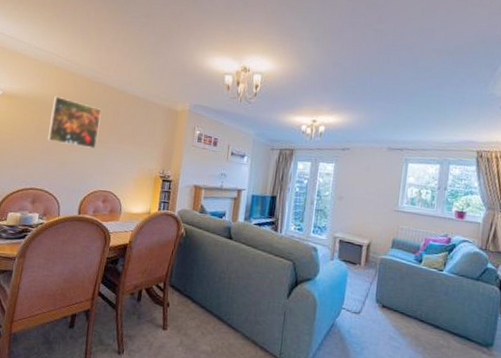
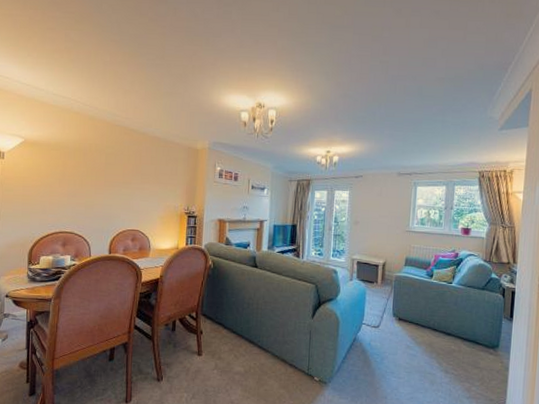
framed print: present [47,95,102,149] -> none [72,140,124,191]

